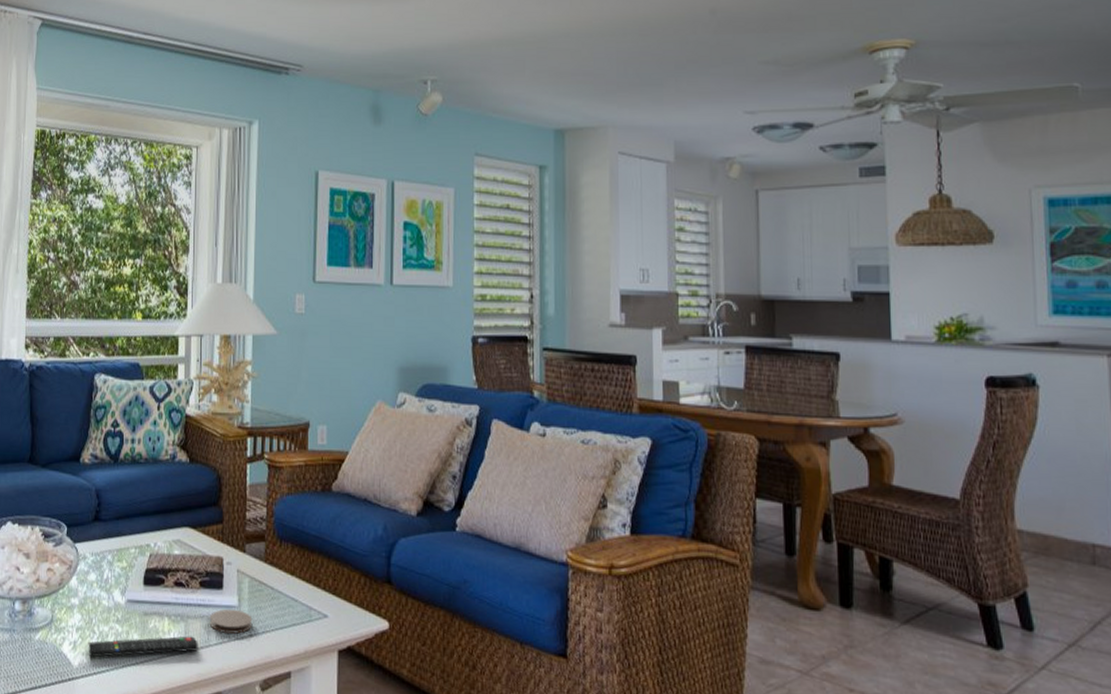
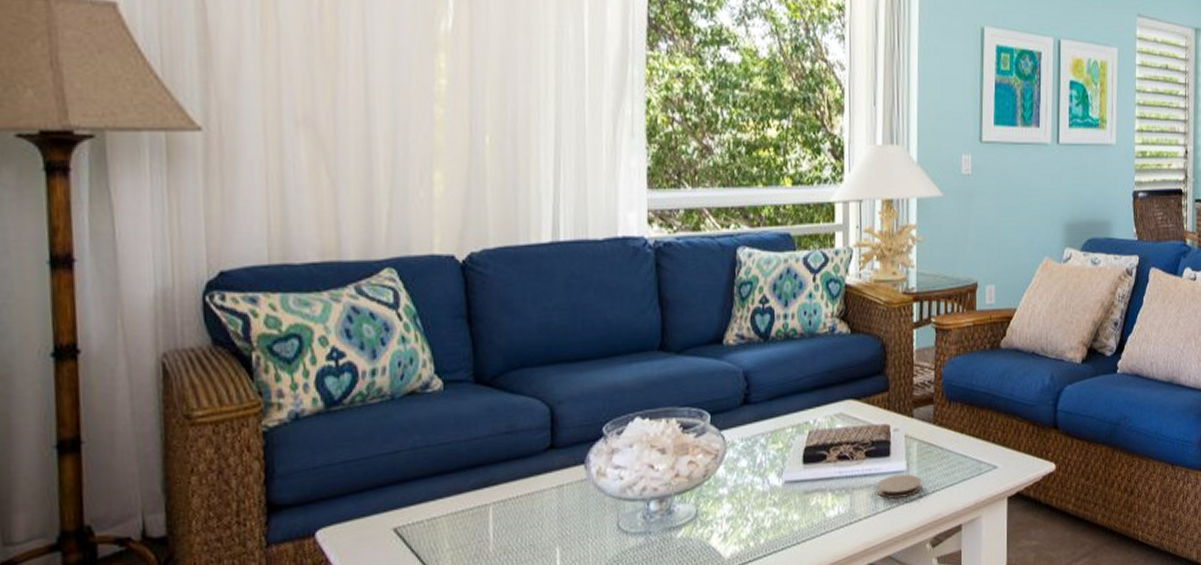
remote control: present [88,636,198,658] -> none [741,507,865,546]

